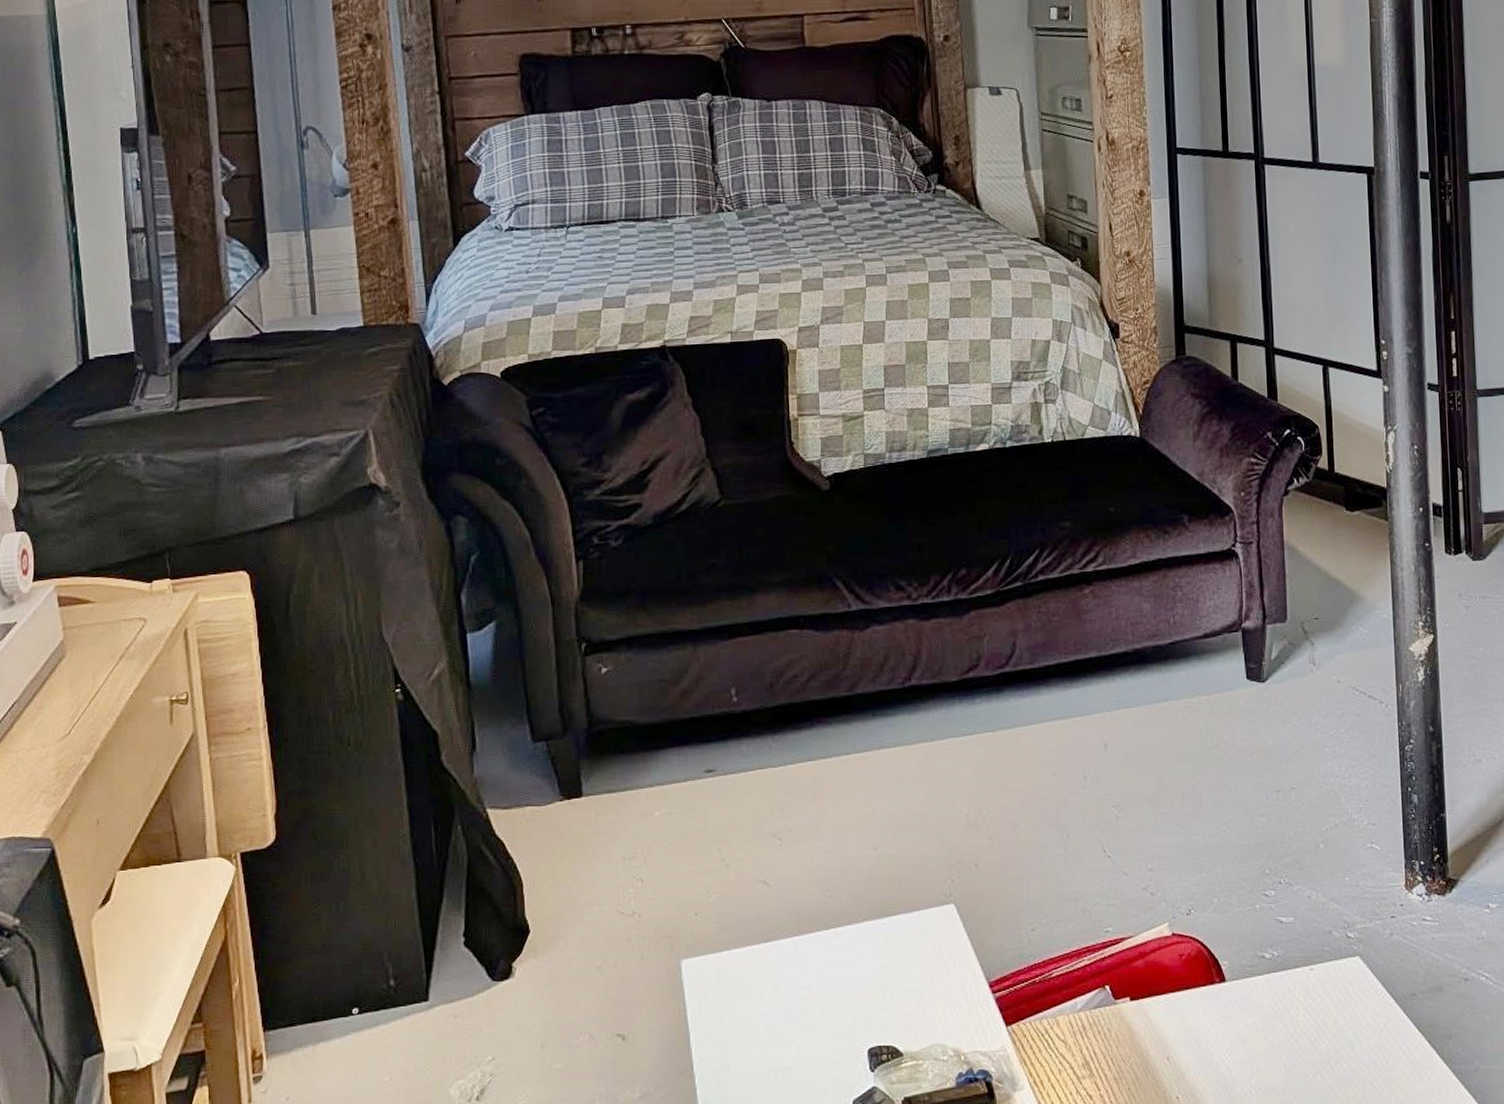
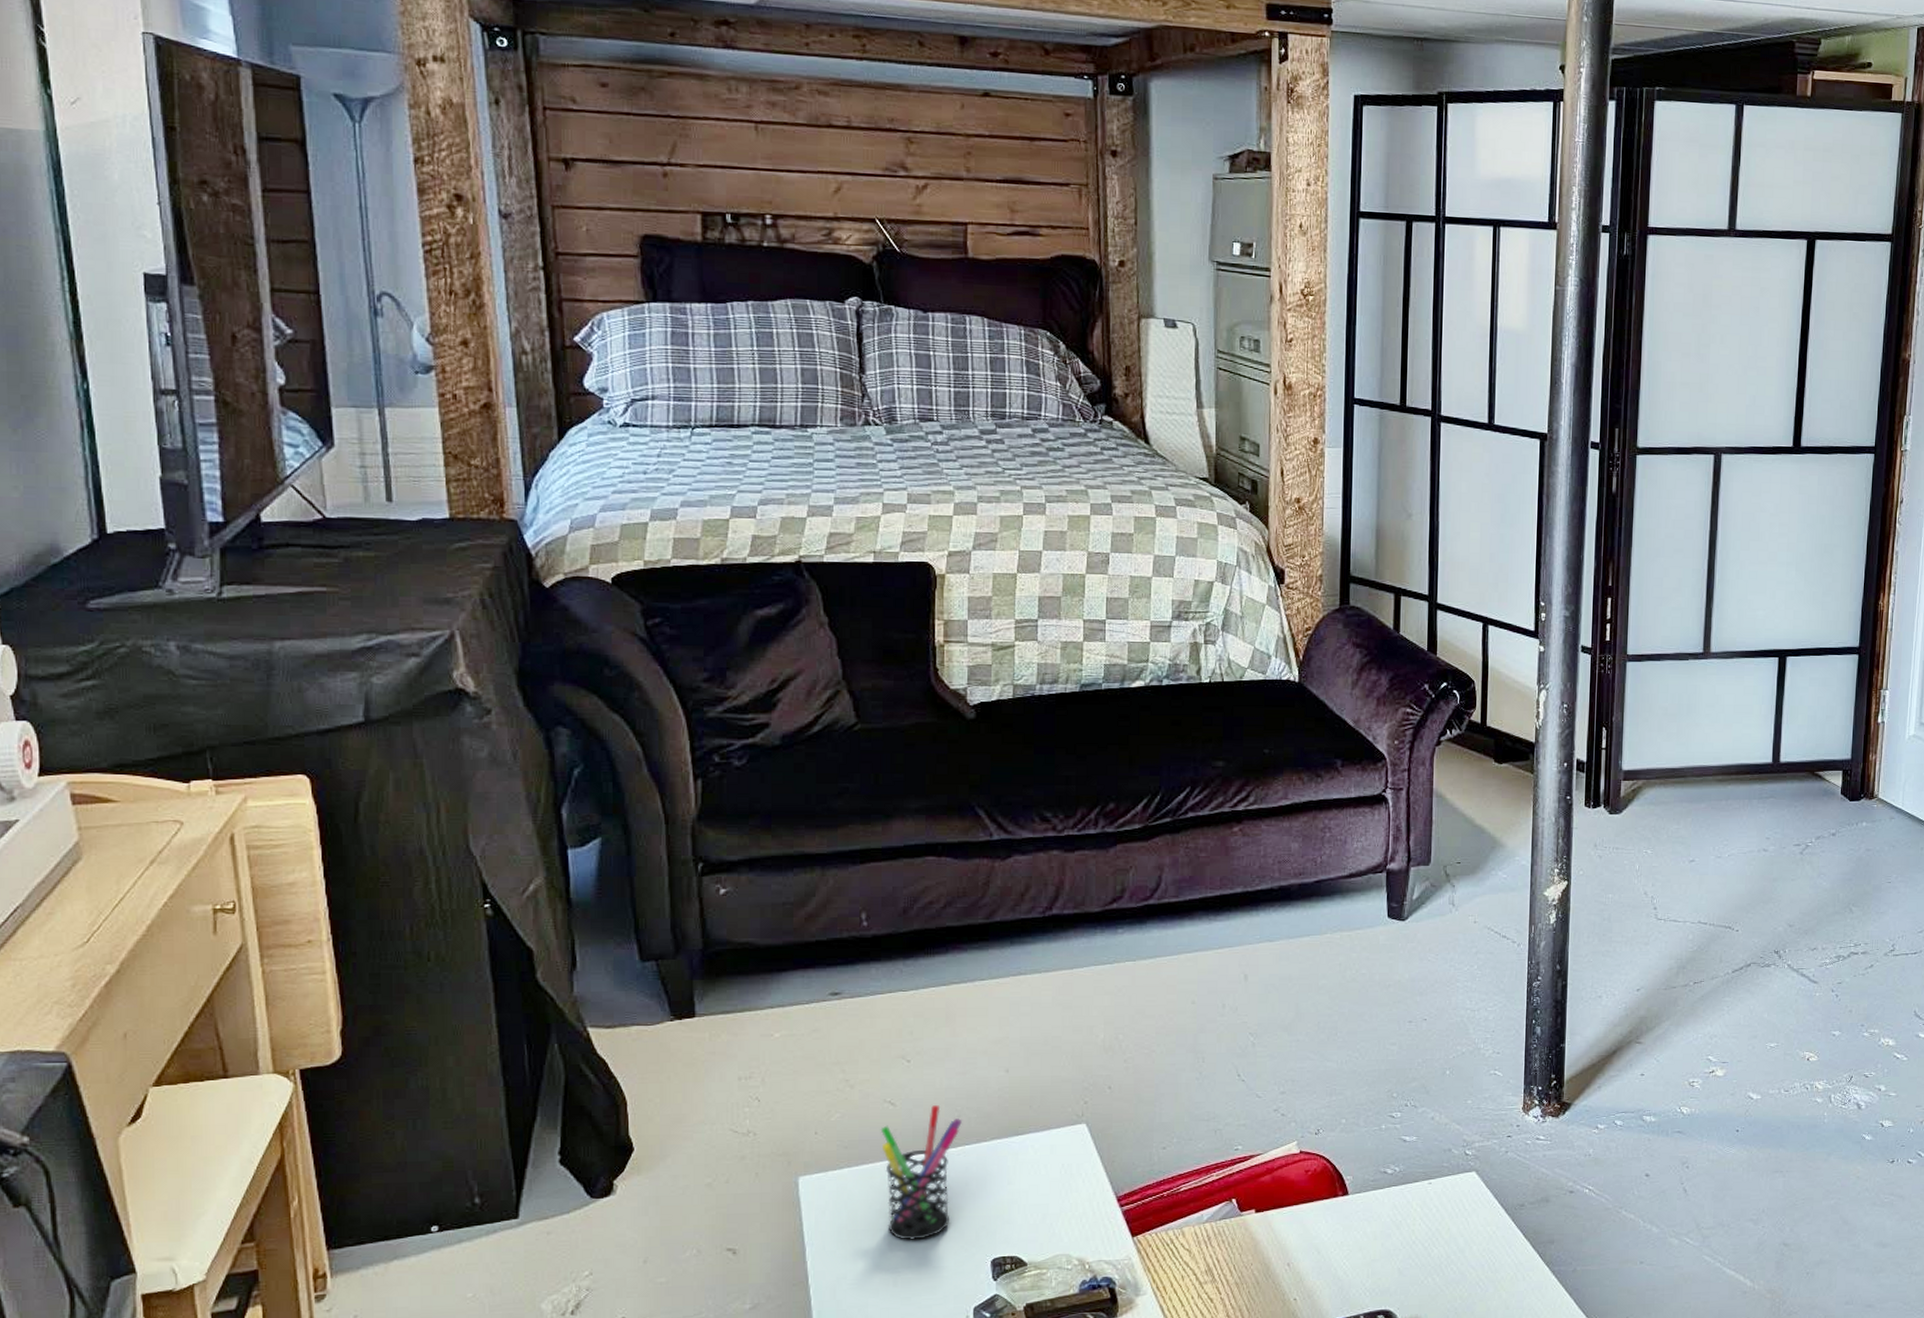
pen holder: none [756,885,834,1027] -> present [880,1105,962,1240]

